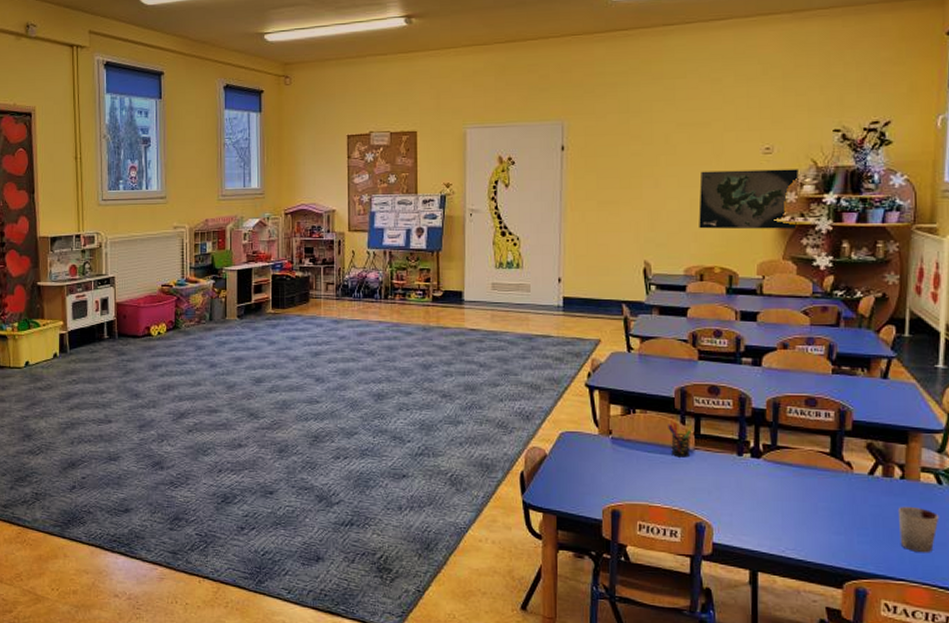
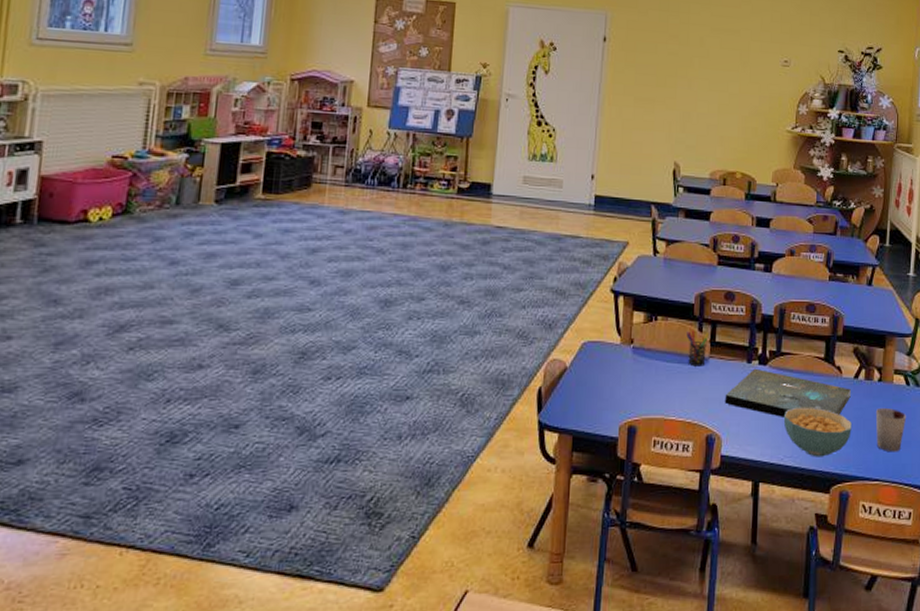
map: present [699,169,802,230] -> none [725,77,812,140]
board game: none [714,461,865,511] -> present [724,368,851,417]
cereal bowl: none [783,501,868,552] -> present [783,407,852,457]

